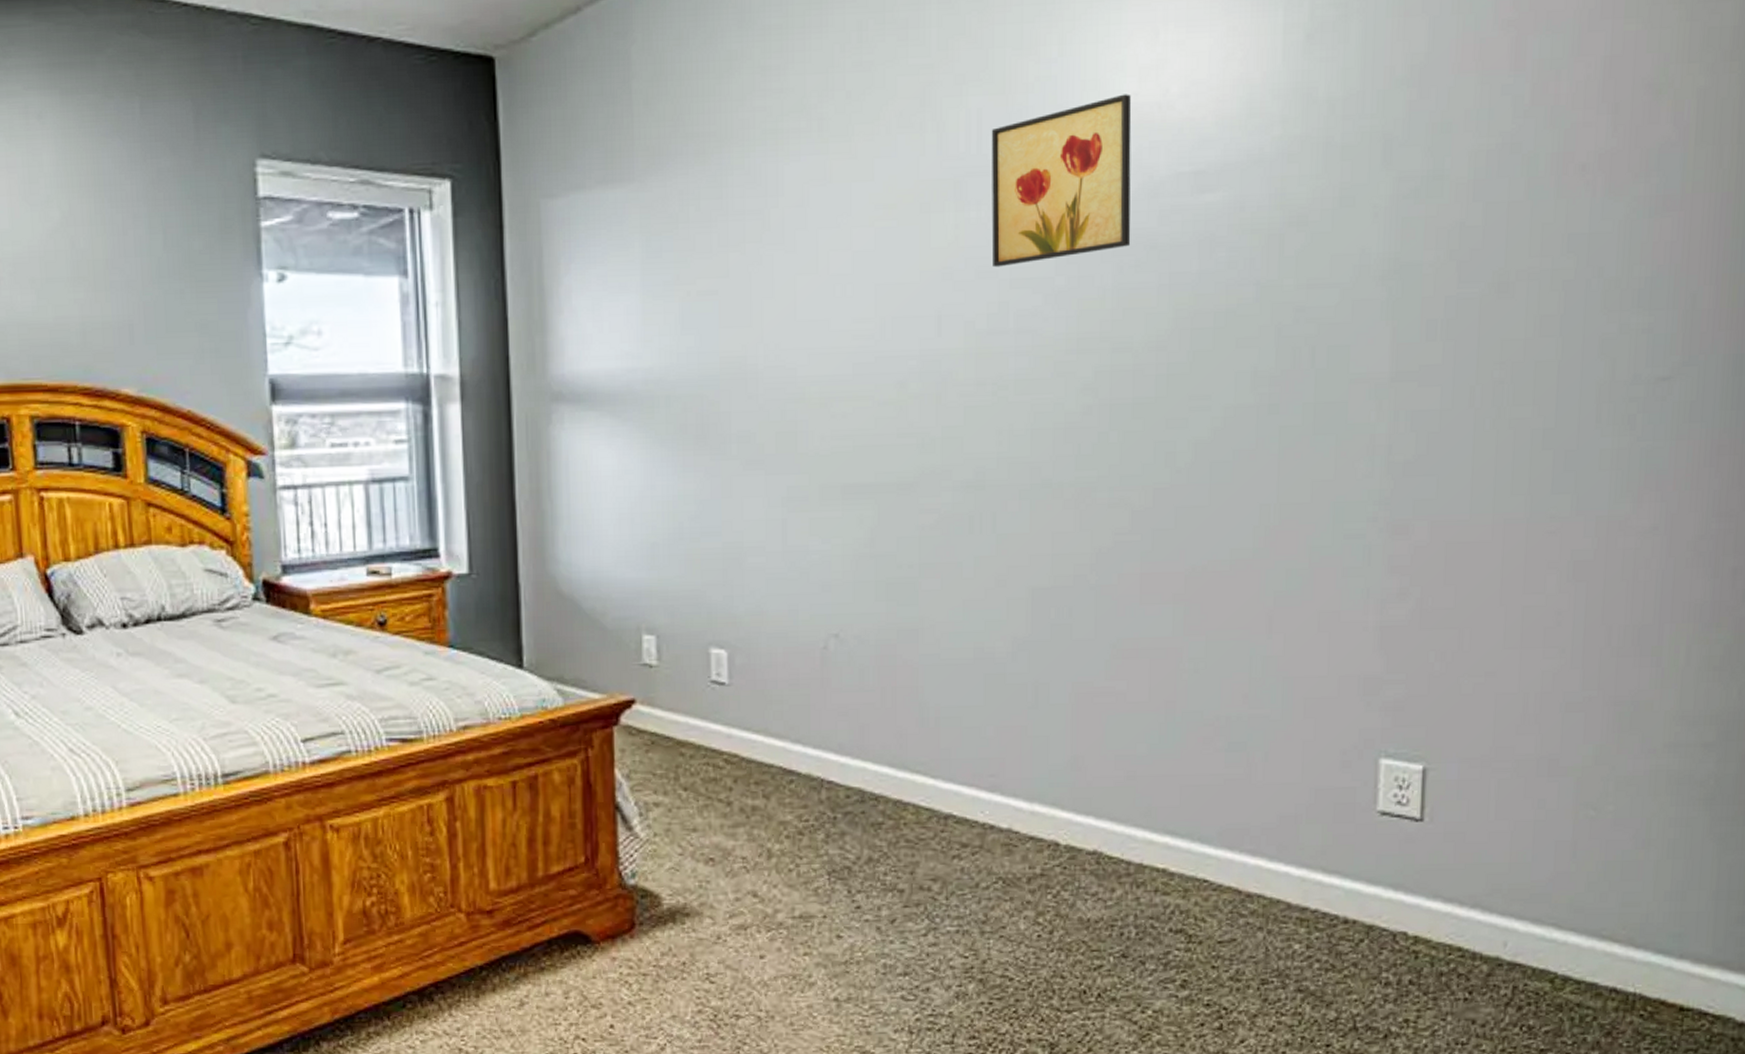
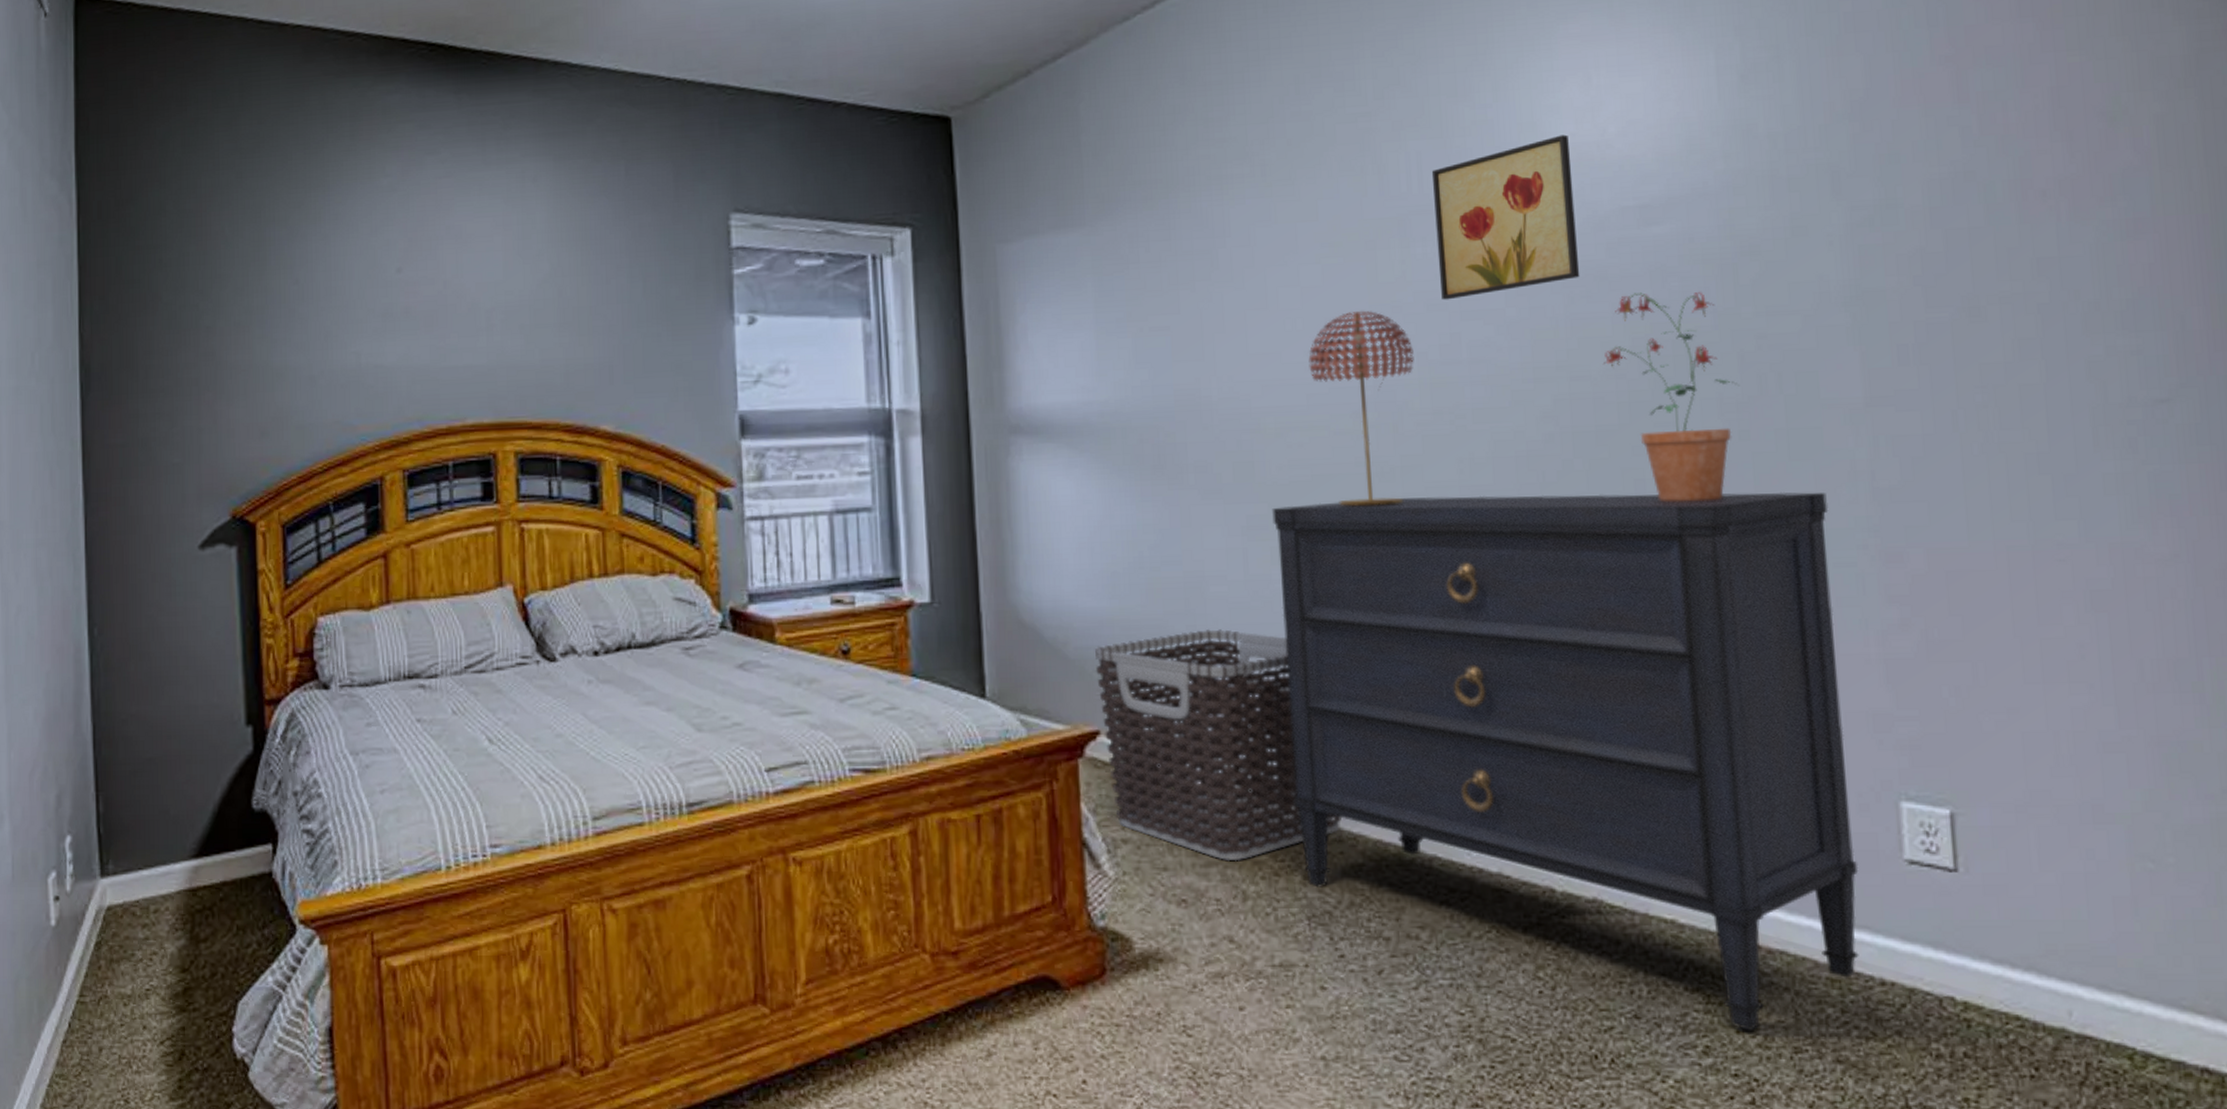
clothes hamper: none [632,599,864,822] -> present [1095,628,1341,862]
dresser: none [813,465,1346,966] -> present [1272,491,1859,1031]
table lamp: none [856,276,961,478] -> present [1308,310,1414,506]
potted plant: none [1145,262,1274,475] -> present [1602,291,1739,502]

